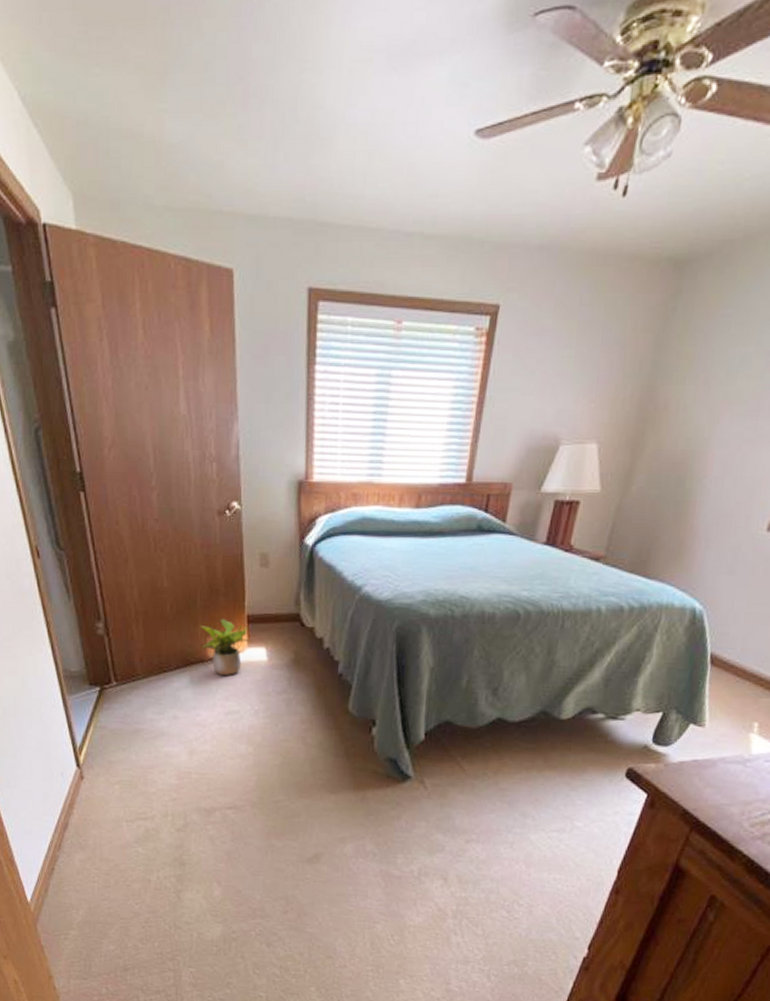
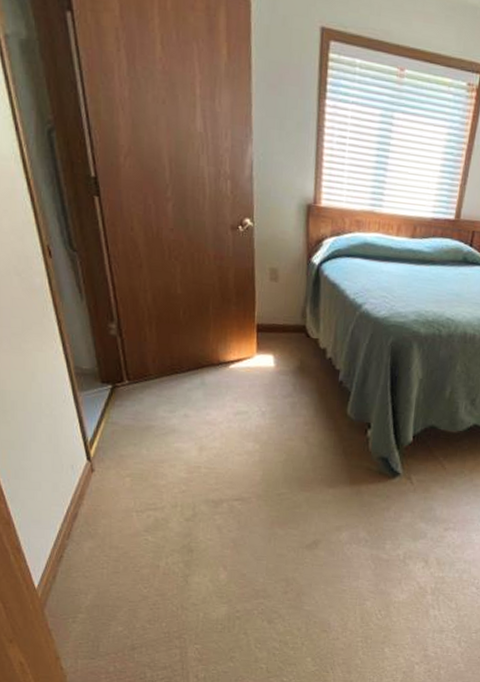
potted plant: present [200,618,249,676] -> none [212,326,258,380]

